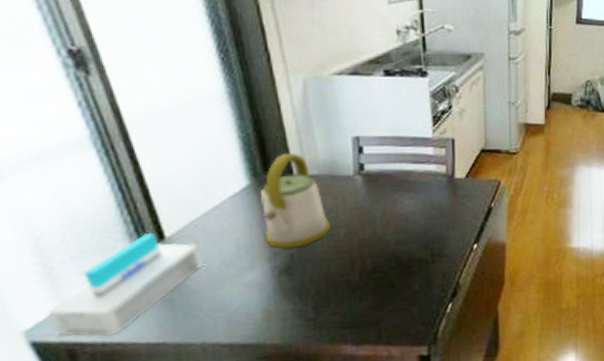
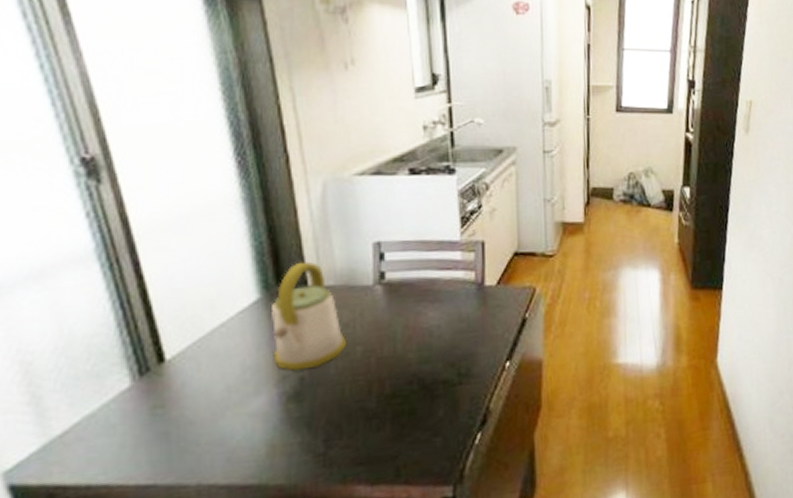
tissue box: present [47,232,203,336] -> none [31,354,204,477]

